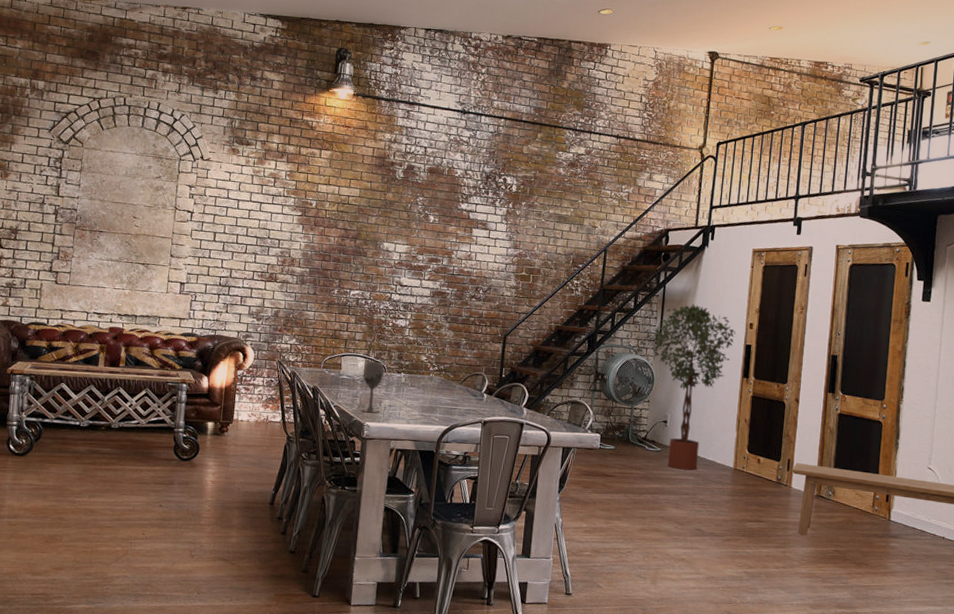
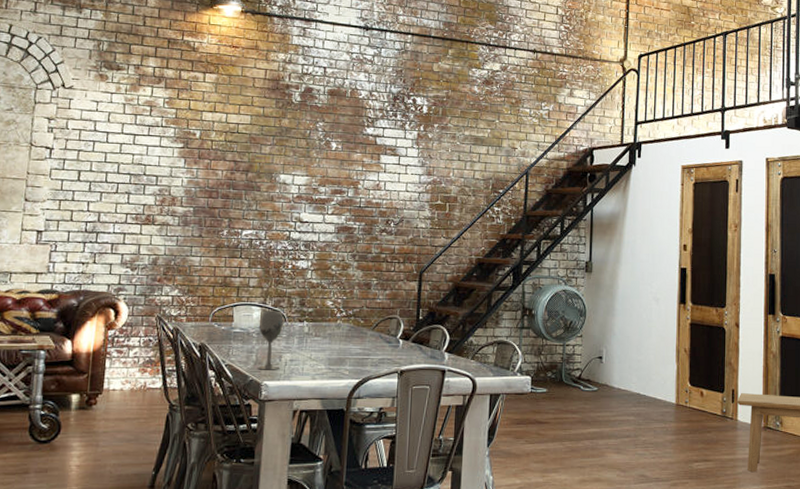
potted tree: present [651,304,736,471] -> none [580,227,669,410]

